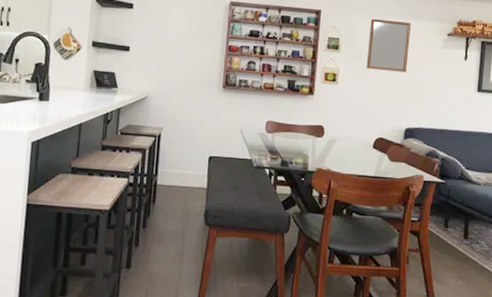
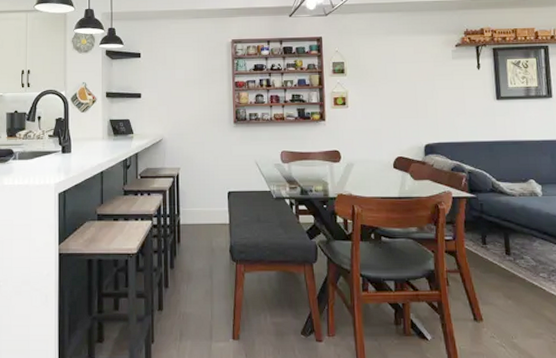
home mirror: present [366,19,412,73] -> none [373,38,418,89]

